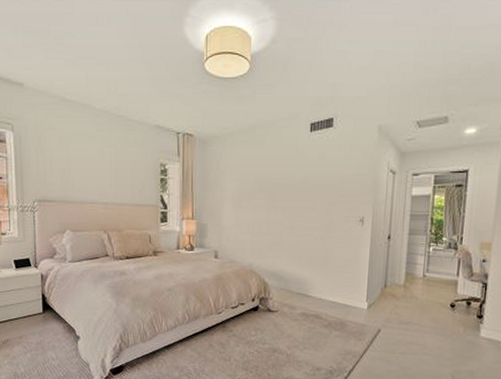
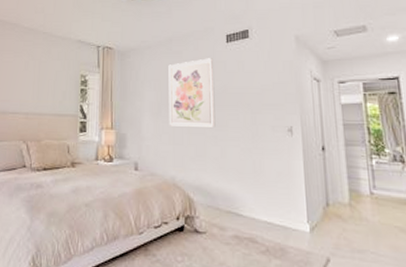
wall art: none [248,148,296,218] -> present [168,58,216,127]

